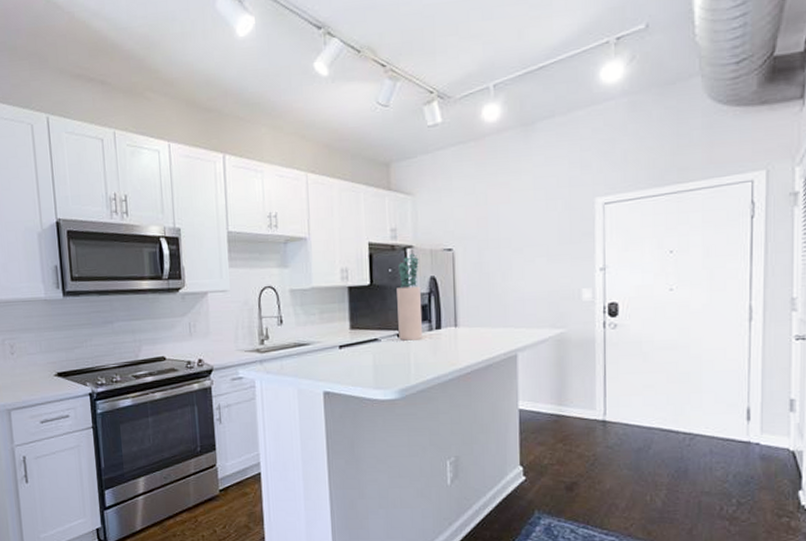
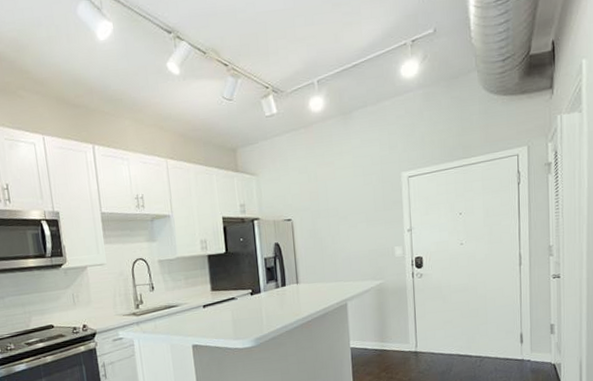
vase: present [397,250,423,341] -> none [248,221,271,298]

